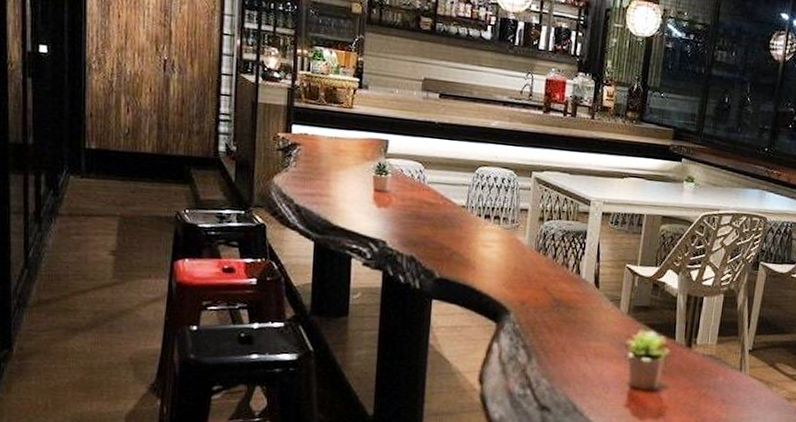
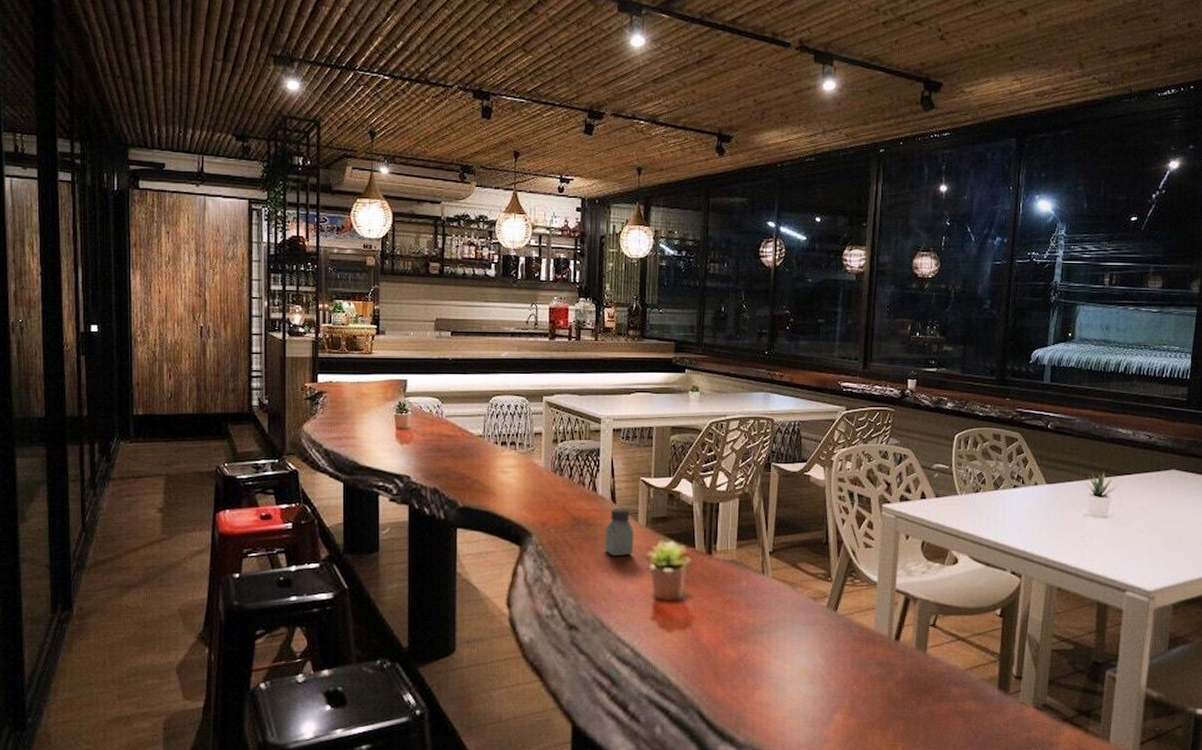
saltshaker: none [583,293,615,342] -> present [604,508,634,557]

